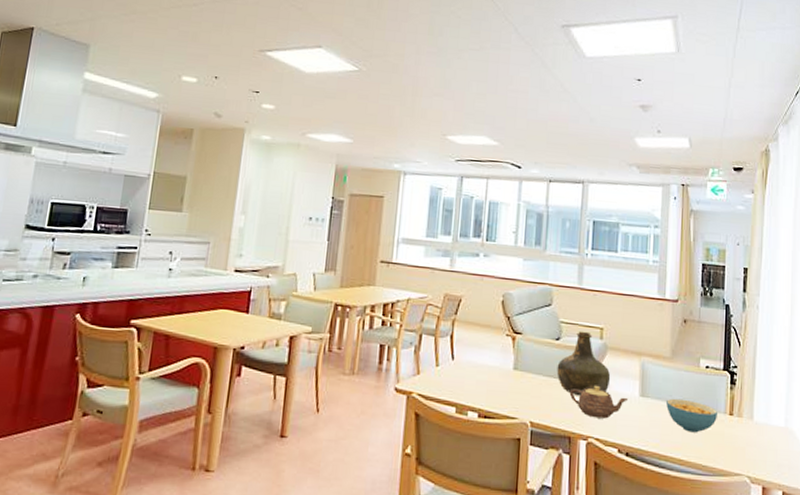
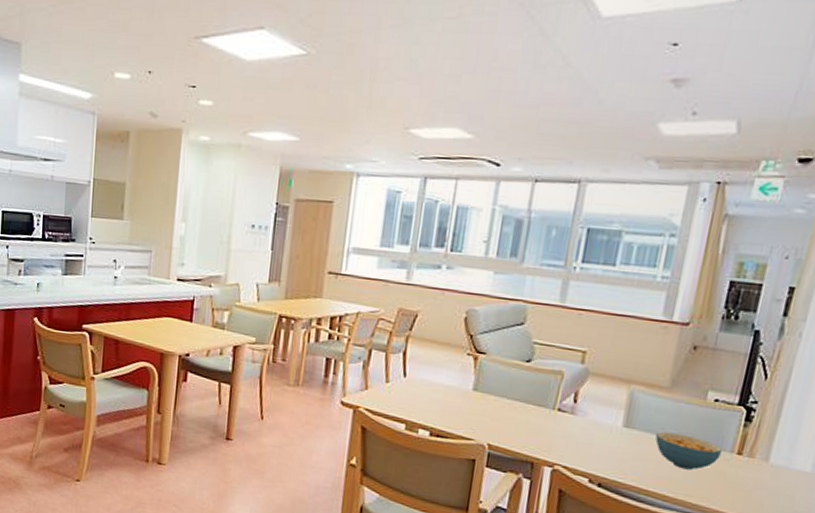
bottle: present [556,331,611,397] -> none [523,353,590,423]
teapot: present [569,385,627,419] -> none [536,411,607,448]

